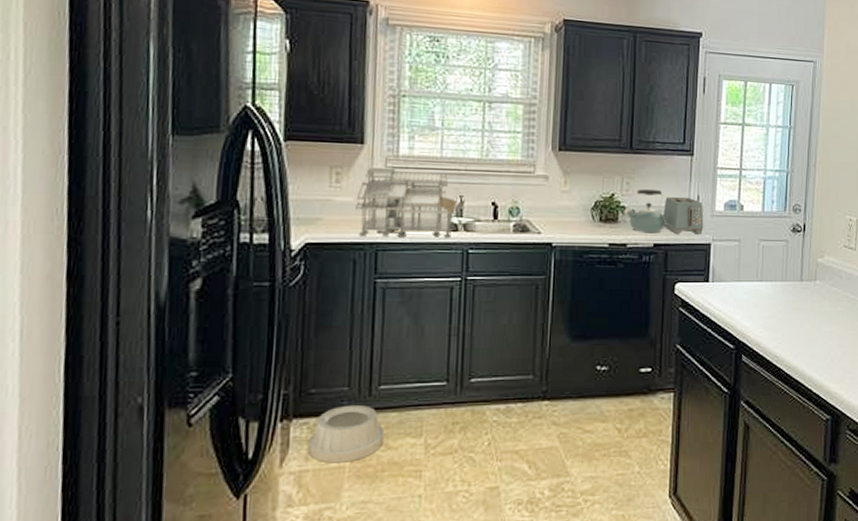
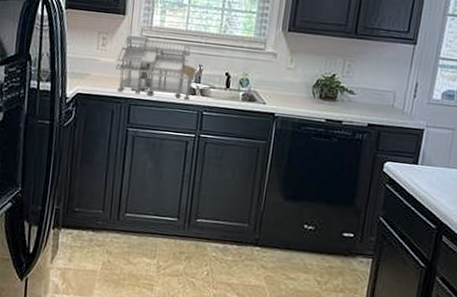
pet bowl: present [308,404,385,464] -> none [71,224,128,269]
kettle: present [624,188,666,233] -> none [343,72,383,114]
toaster: present [663,196,704,234] -> none [380,81,421,120]

